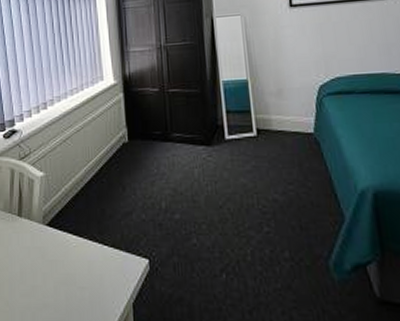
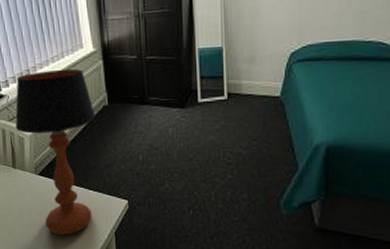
table lamp: none [26,102,114,307] -> present [15,69,96,235]

